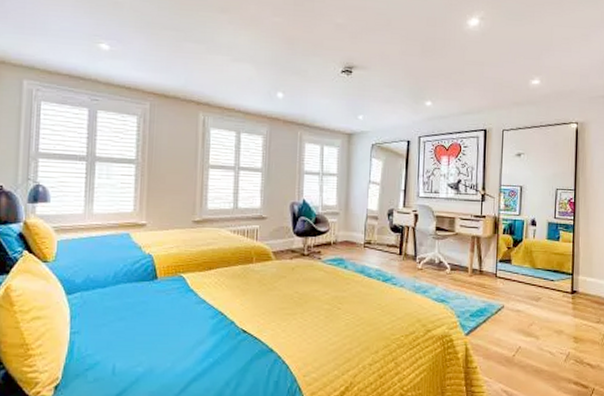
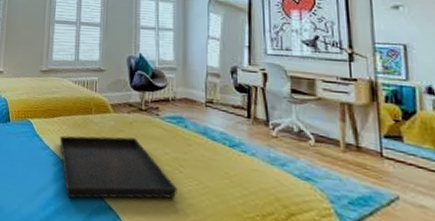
serving tray: none [217,282,336,347] -> present [59,135,177,199]

